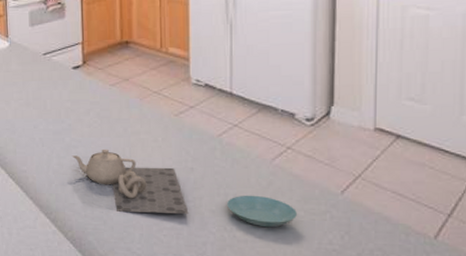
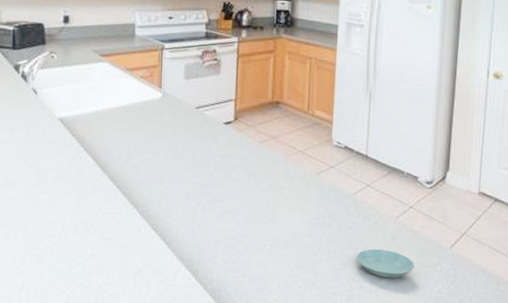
teapot: present [71,149,189,214] -> none [217,203,323,266]

